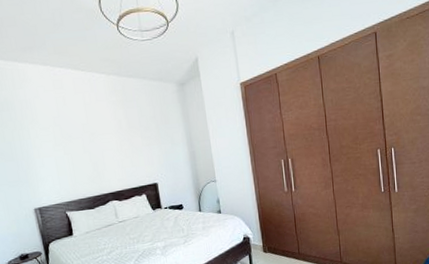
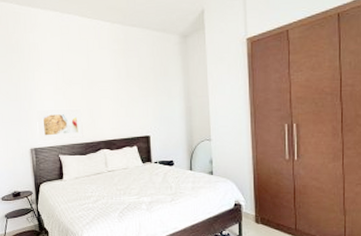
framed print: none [36,162,90,201] -> present [36,108,83,142]

